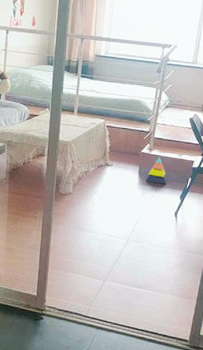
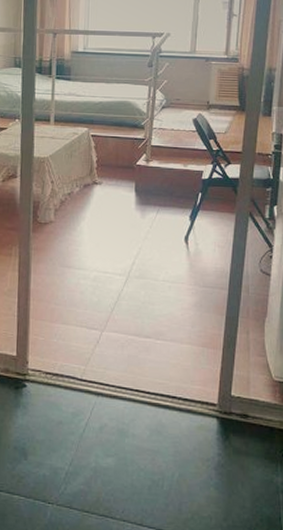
stacking toy: present [145,157,167,185] -> none [144,169,171,203]

